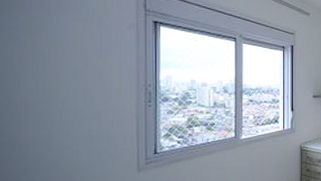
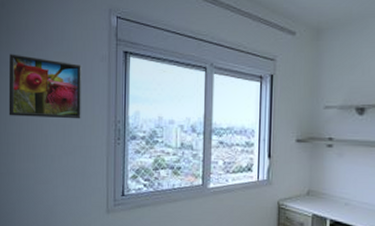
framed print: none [10,17,106,84] -> present [8,54,81,119]

